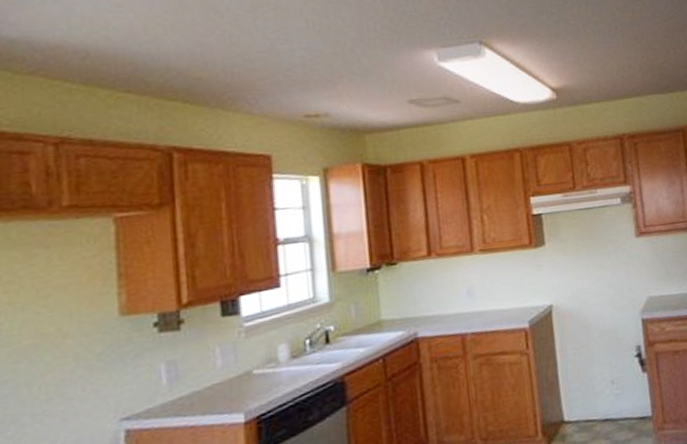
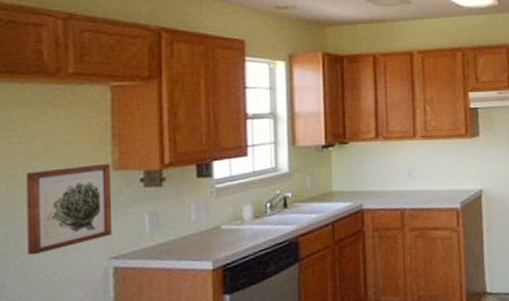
wall art: none [13,308,122,425] -> present [26,163,113,255]

